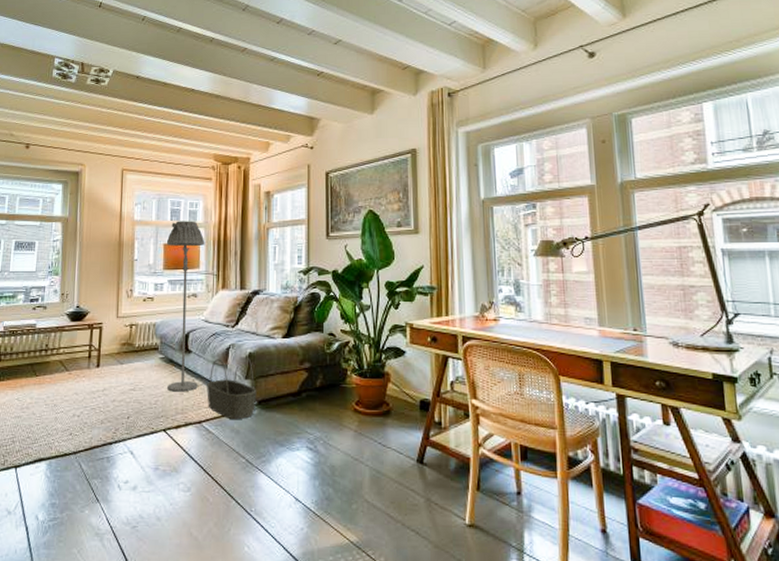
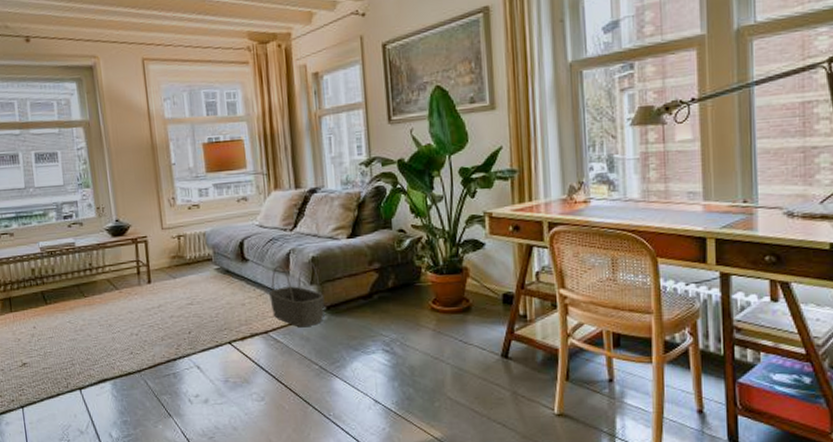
floor lamp: present [166,221,205,392] -> none [205,114,260,303]

